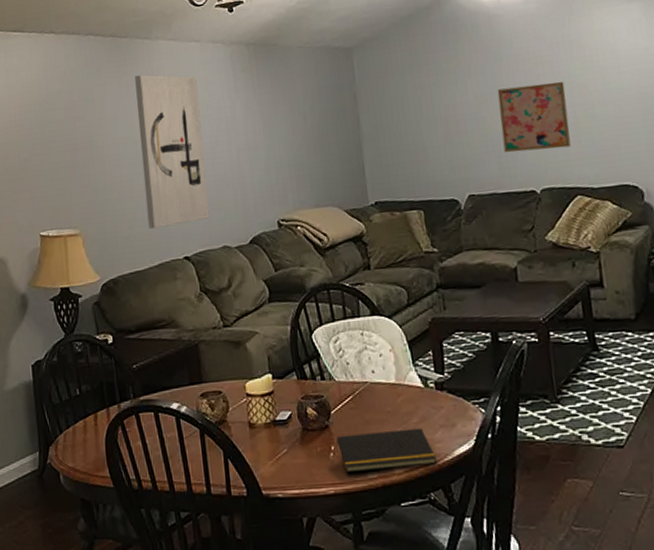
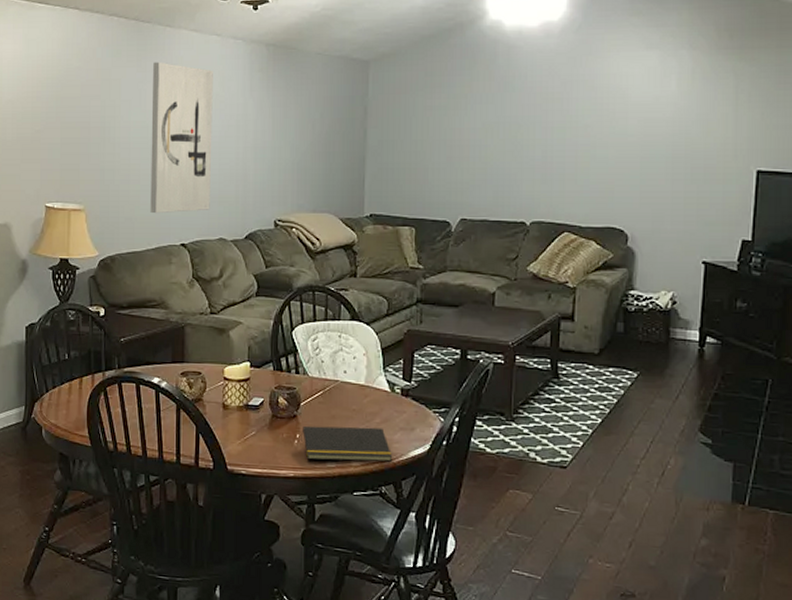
wall art: present [497,81,571,153] -> none [502,119,571,185]

